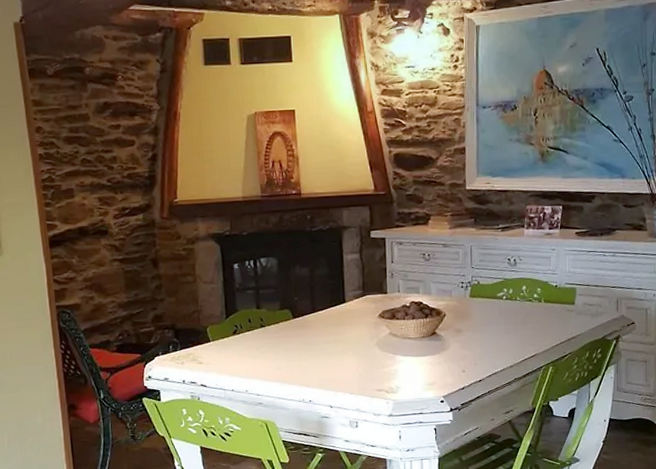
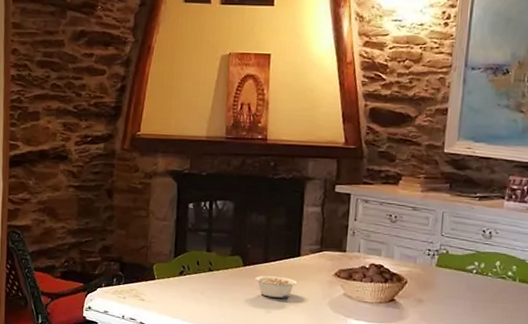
legume: none [306,324,345,345] -> present [255,276,297,298]

